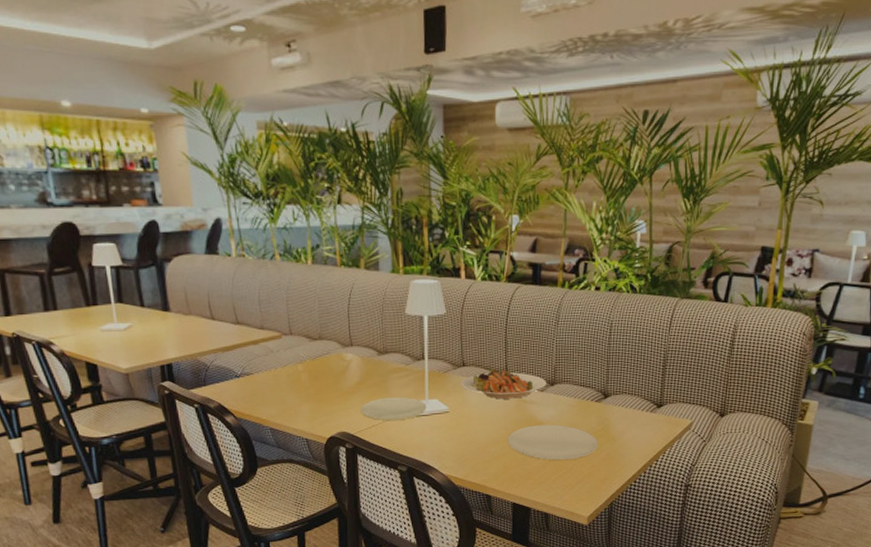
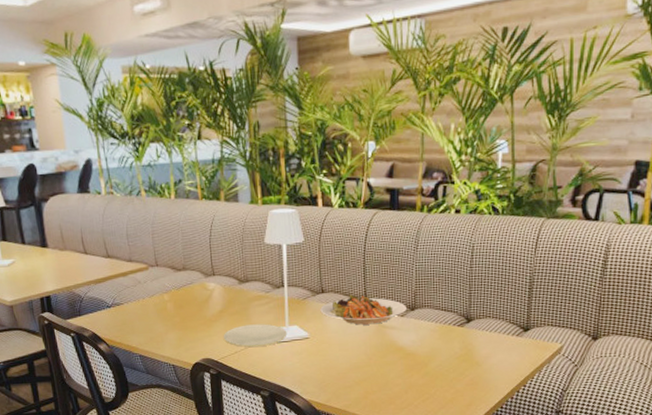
plate: present [507,424,598,461] -> none [367,349,462,386]

